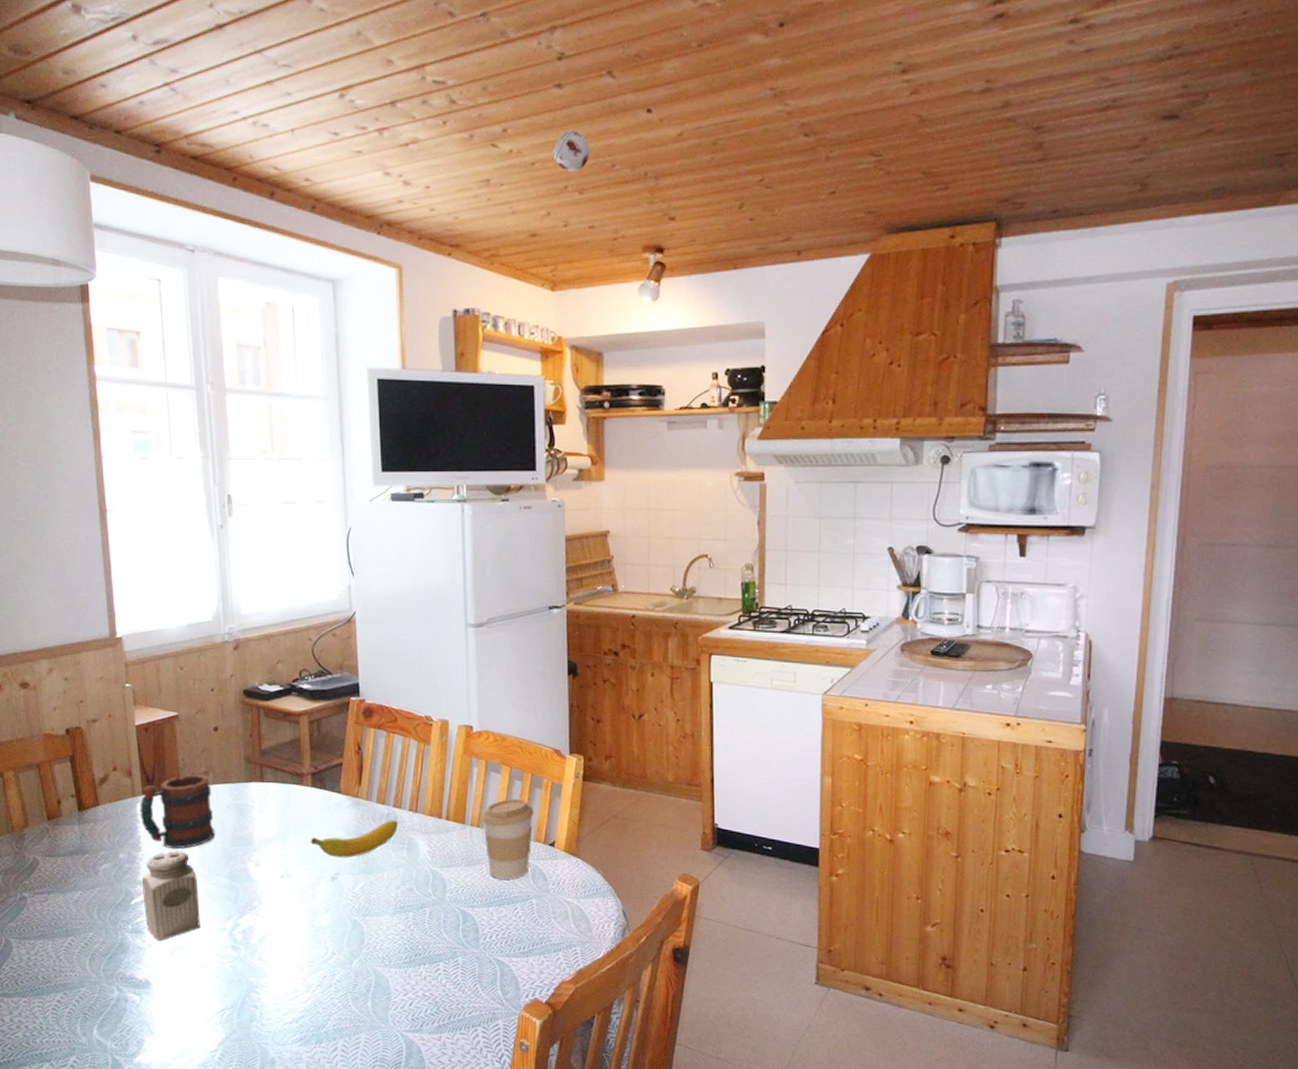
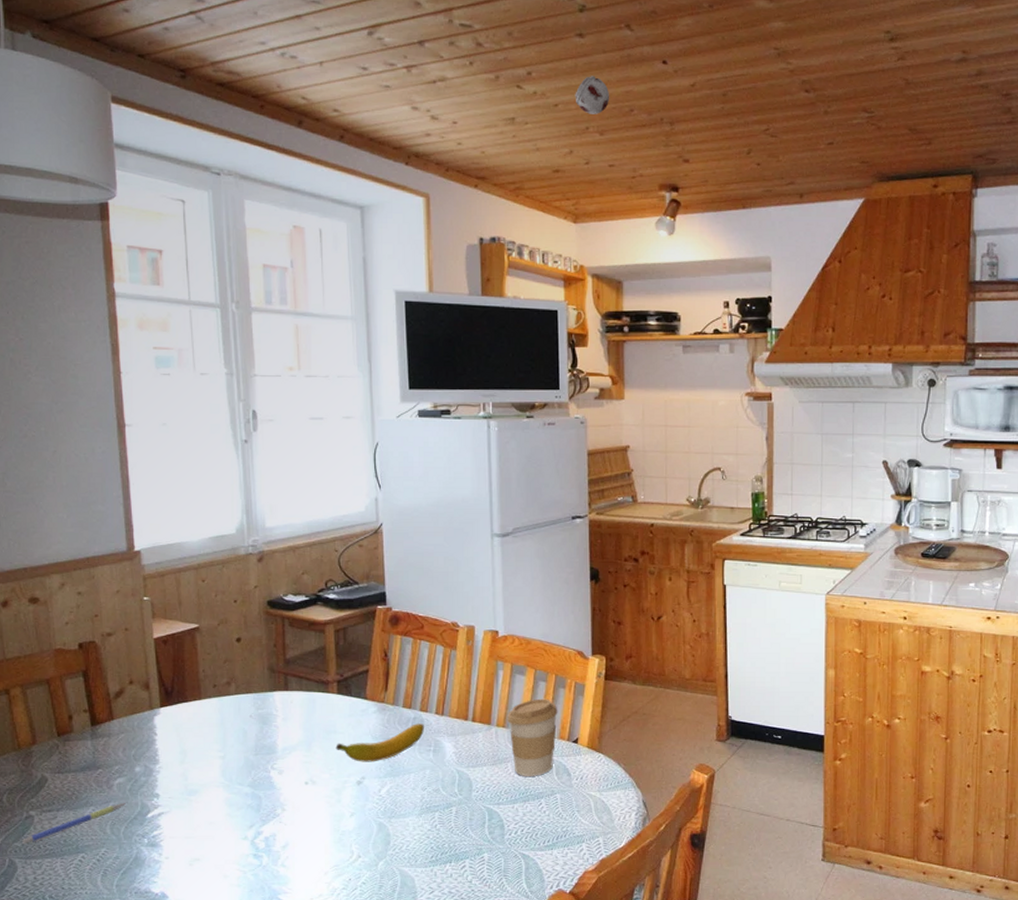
pen: none [17,889,111,925] -> present [22,803,126,845]
mug: present [140,774,215,849] -> none [157,686,237,761]
salt shaker: present [142,850,200,941] -> none [160,762,221,853]

